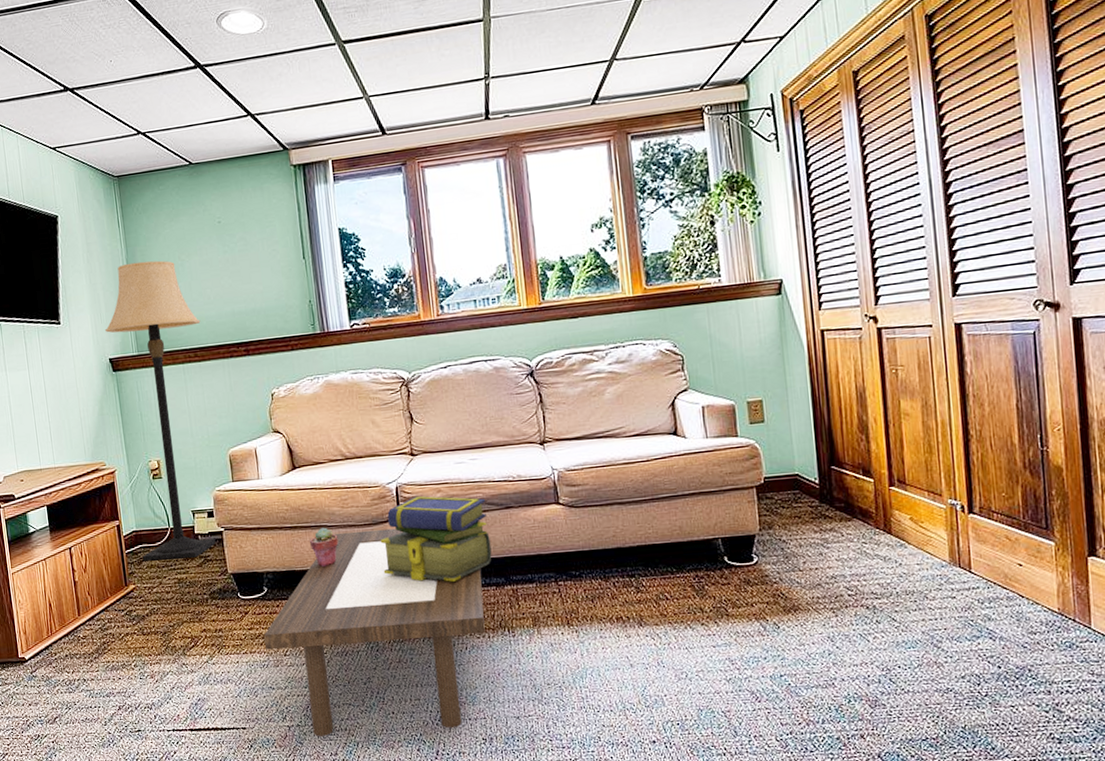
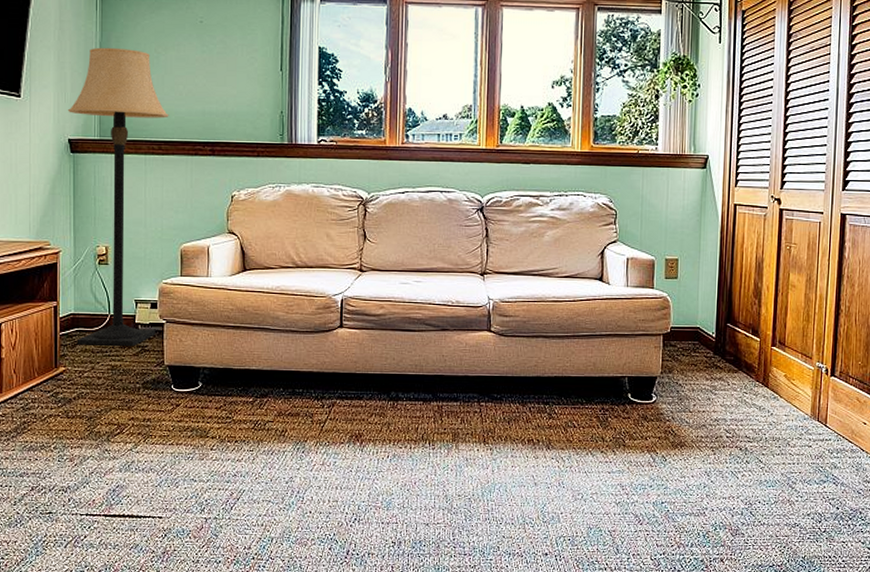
coffee table: present [263,528,486,737] -> none [192,336,412,531]
potted succulent: present [309,527,339,567] -> none [250,330,279,368]
stack of books: present [380,495,492,582] -> none [319,310,424,393]

